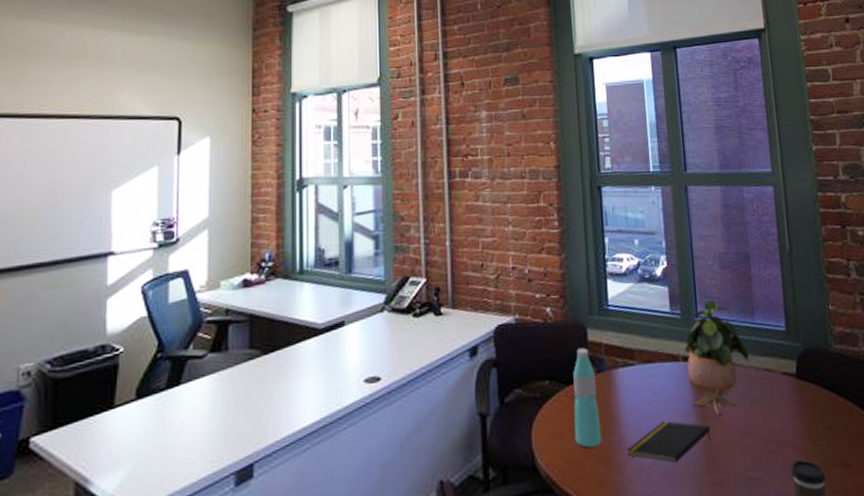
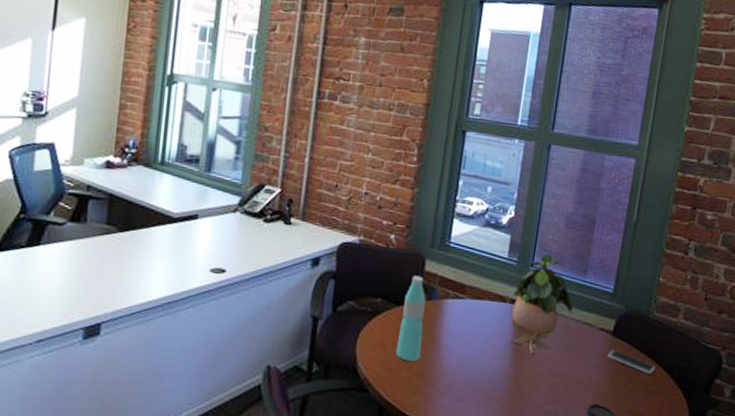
notepad: present [628,421,712,463] -> none [442,351,522,386]
smartphone: none [798,394,851,416] -> present [608,350,655,374]

